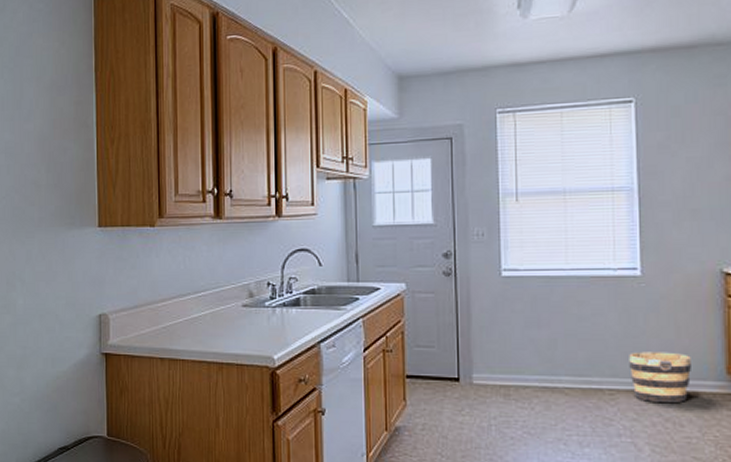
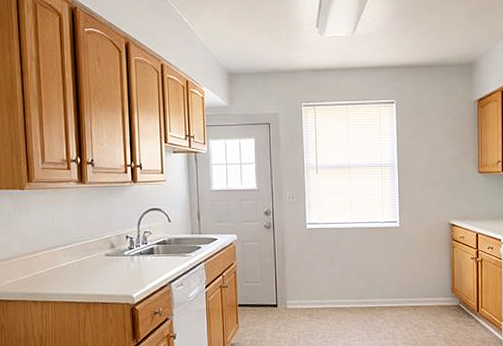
bucket: present [629,351,691,404] -> none [392,279,430,315]

